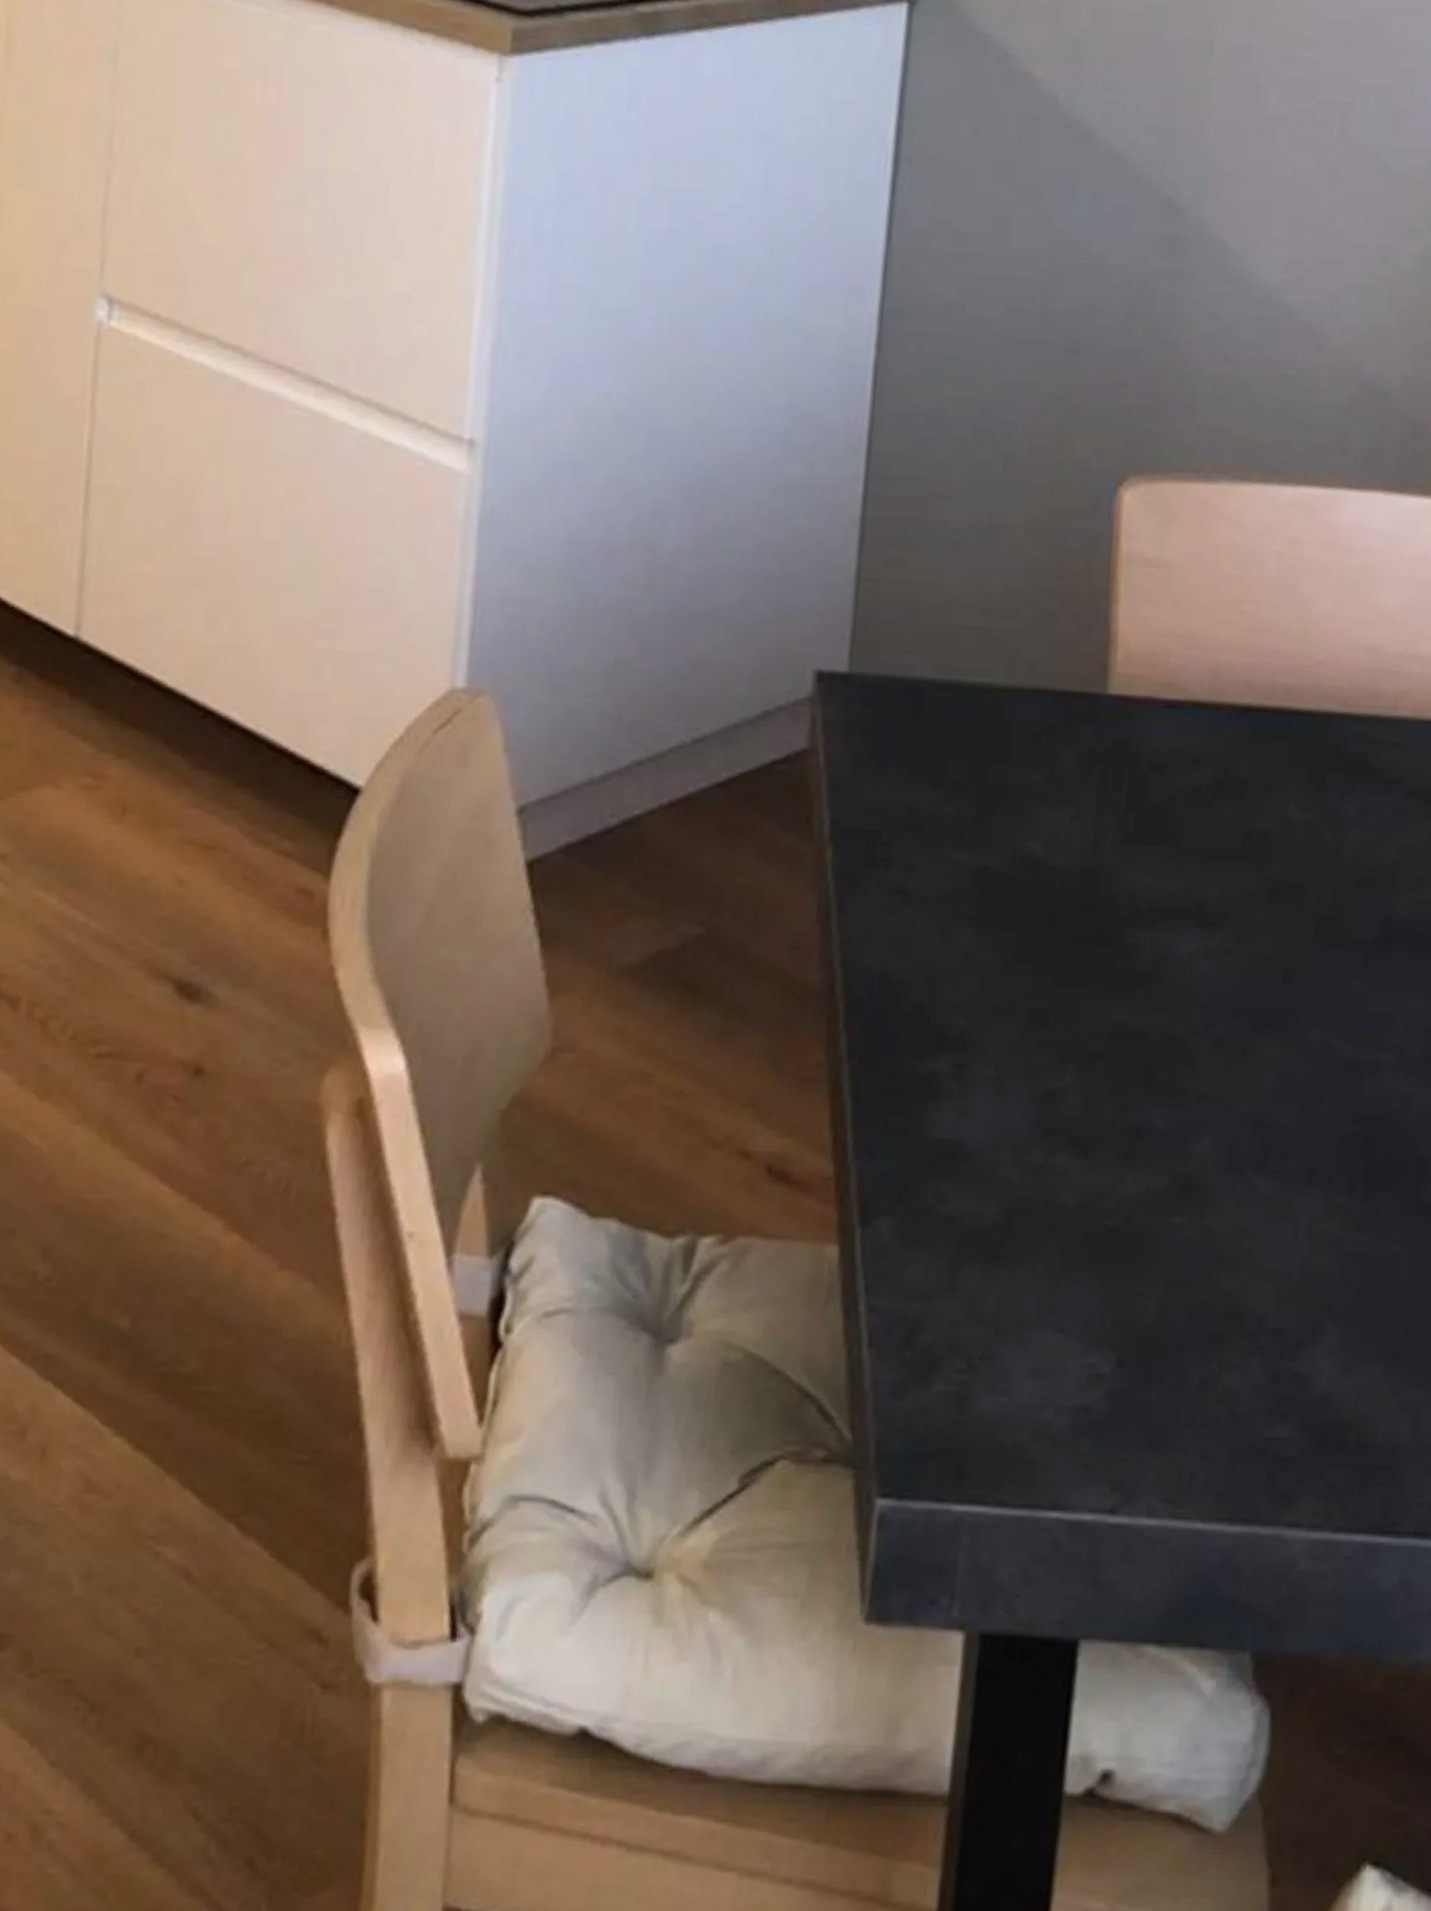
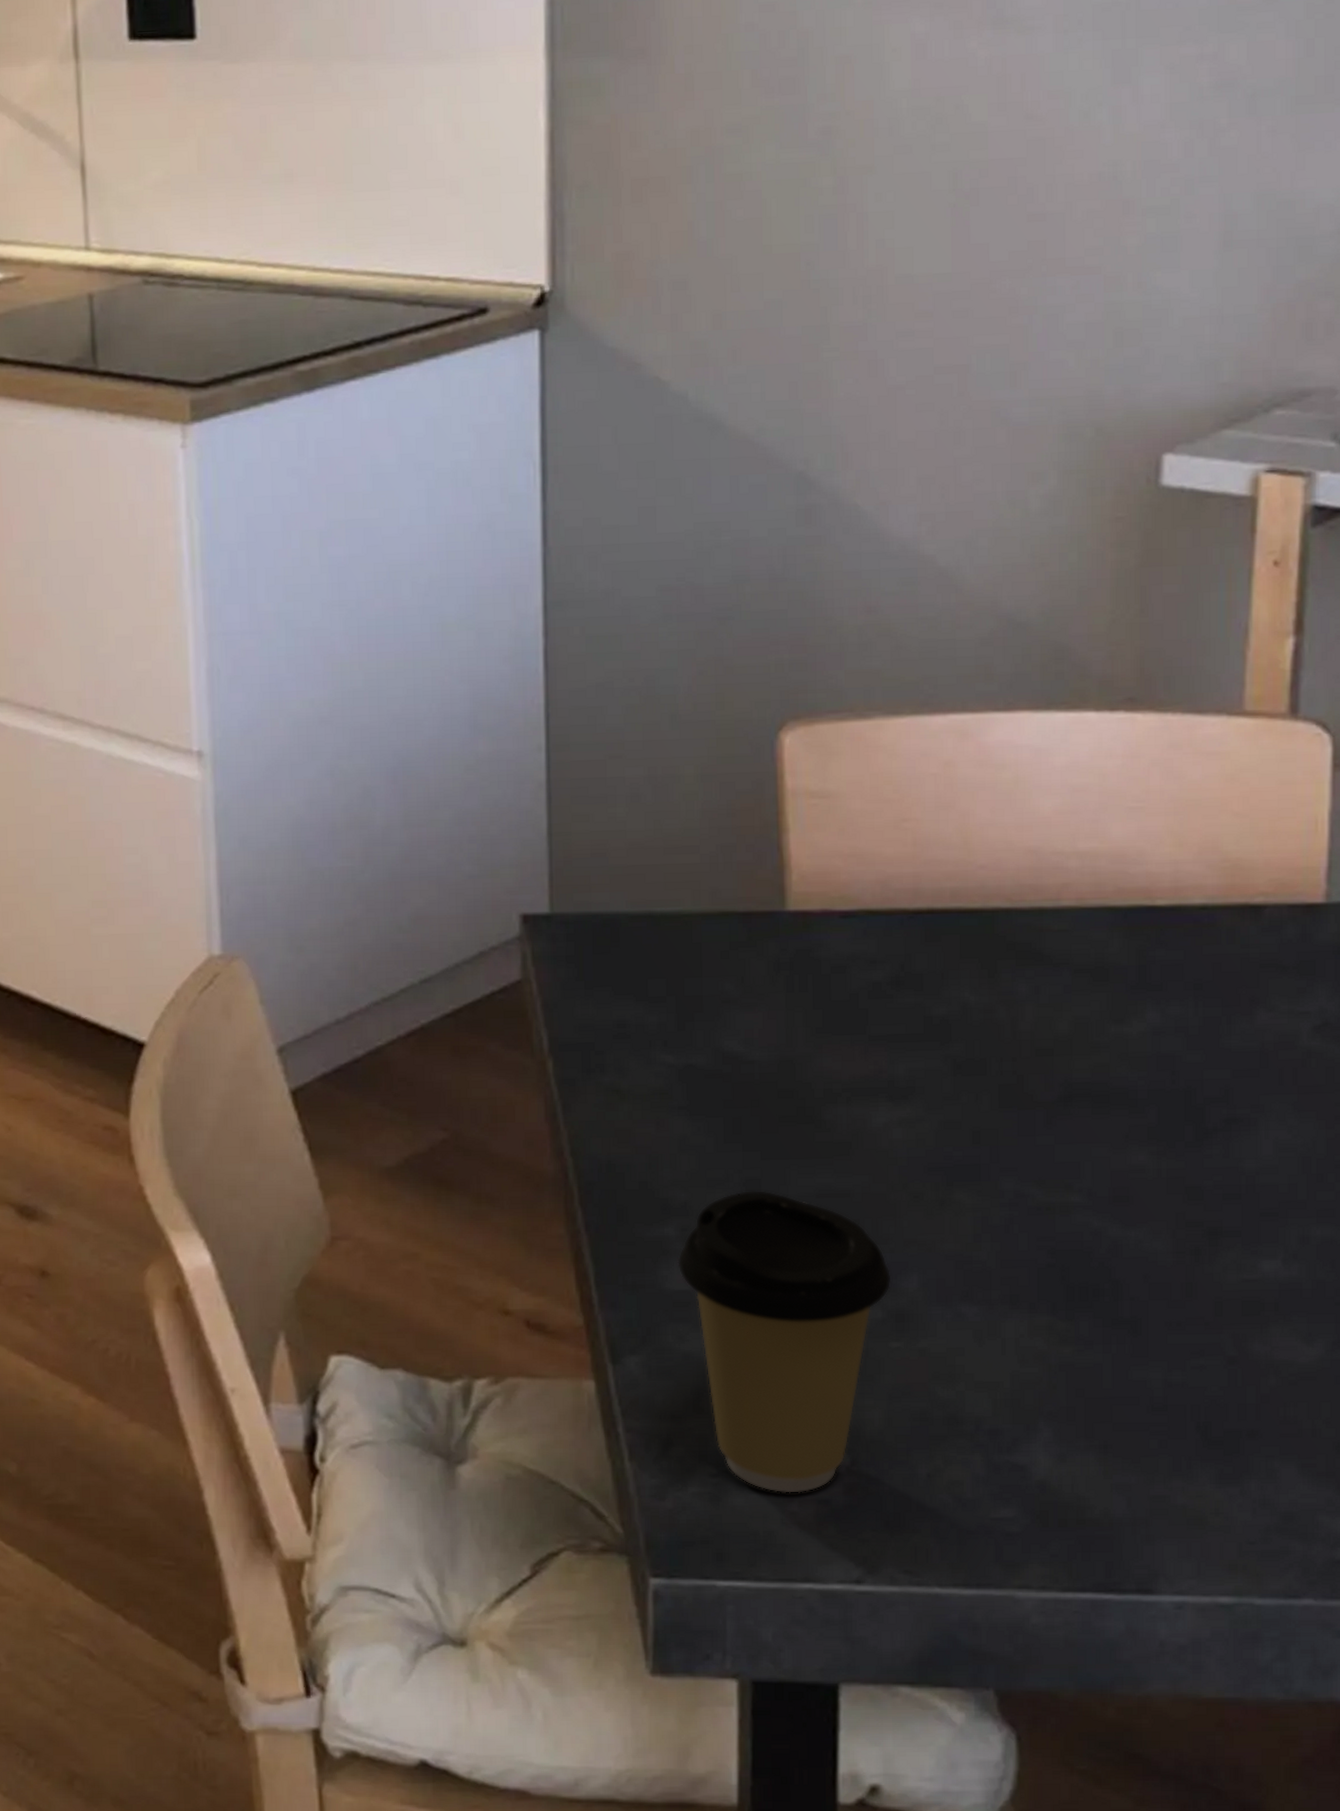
coffee cup: none [947,1022,1182,1398] -> present [677,1190,892,1493]

